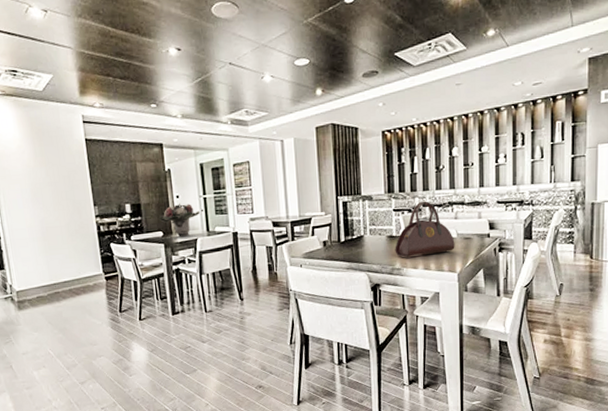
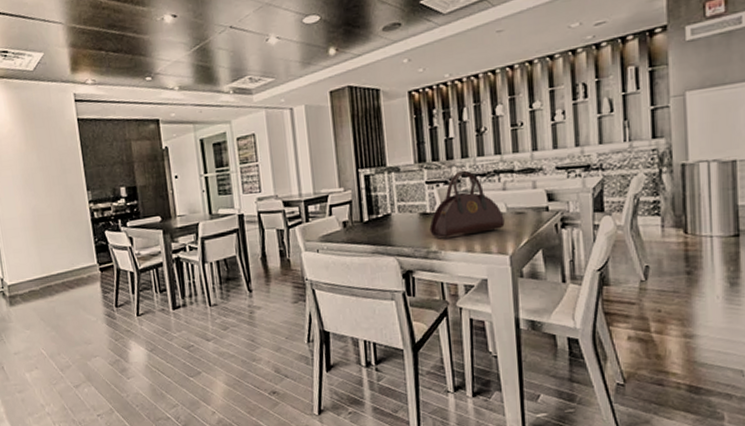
flower arrangement: present [160,203,199,237] -> none [157,184,201,222]

